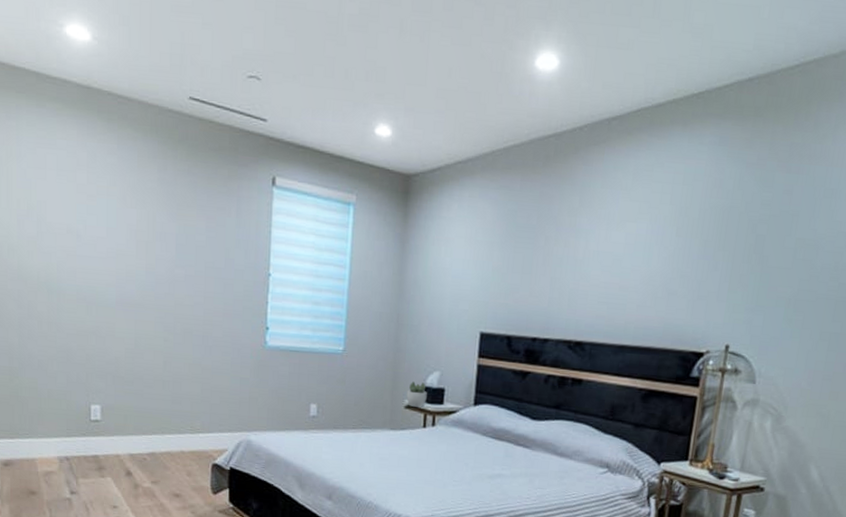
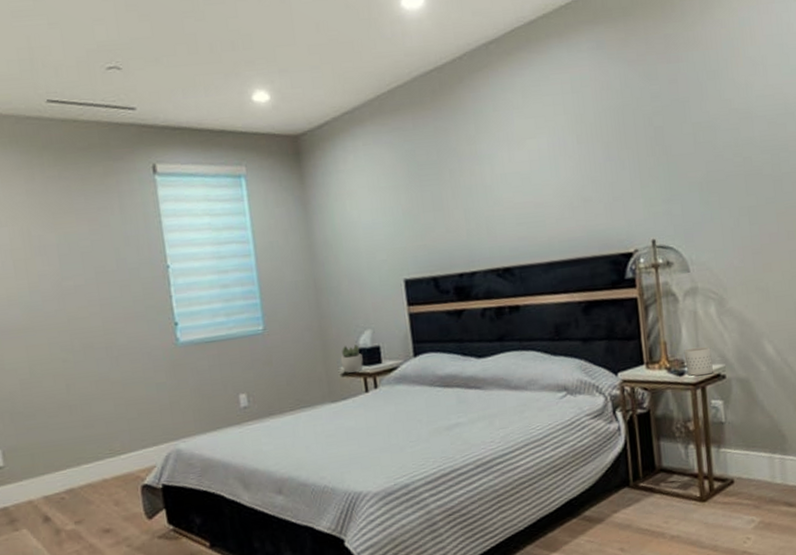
mug: none [727,455,757,484] -> present [684,346,713,376]

